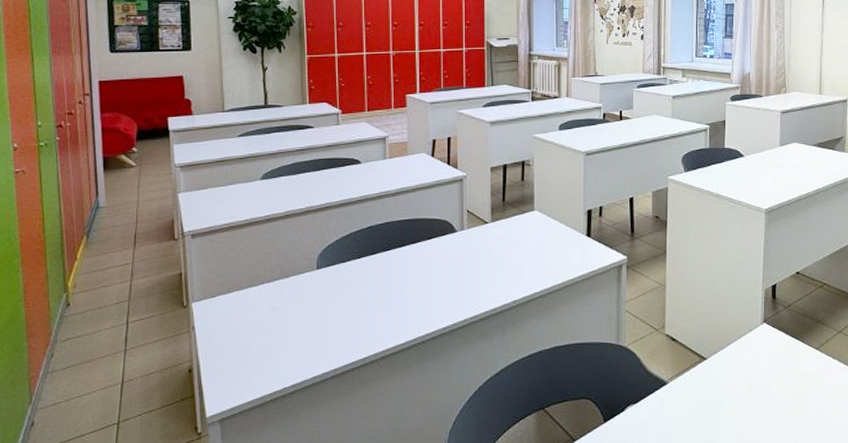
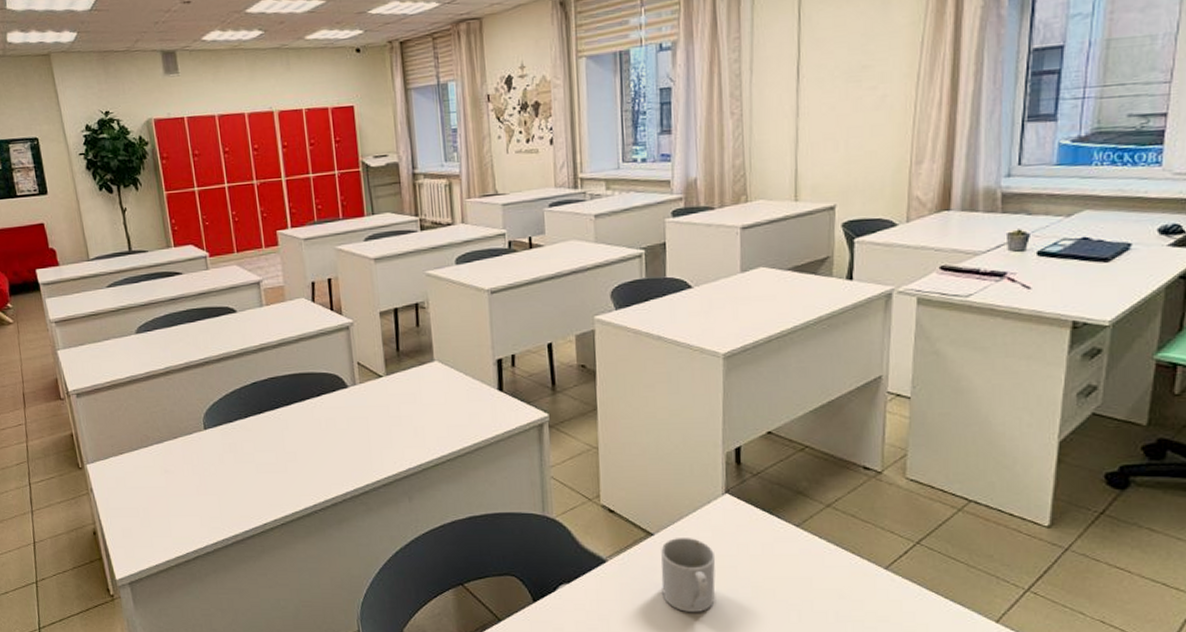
mug: none [711,361,755,426] -> present [661,538,716,613]

